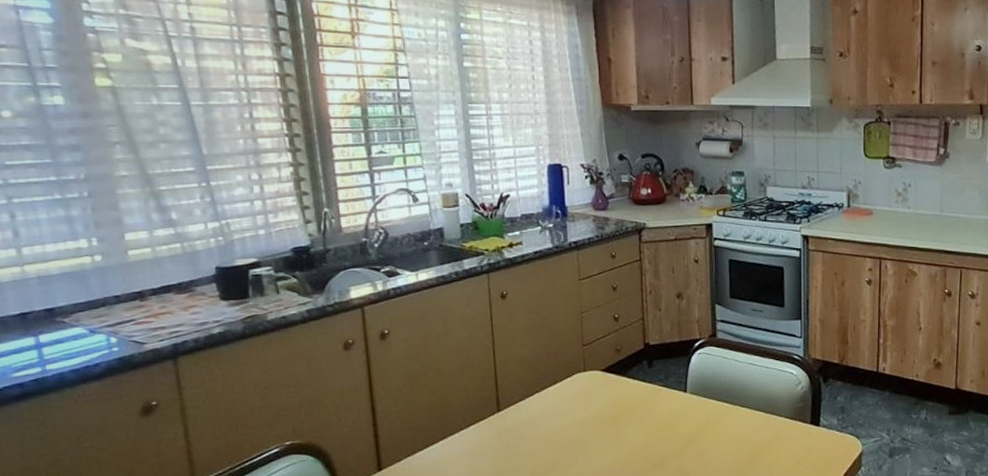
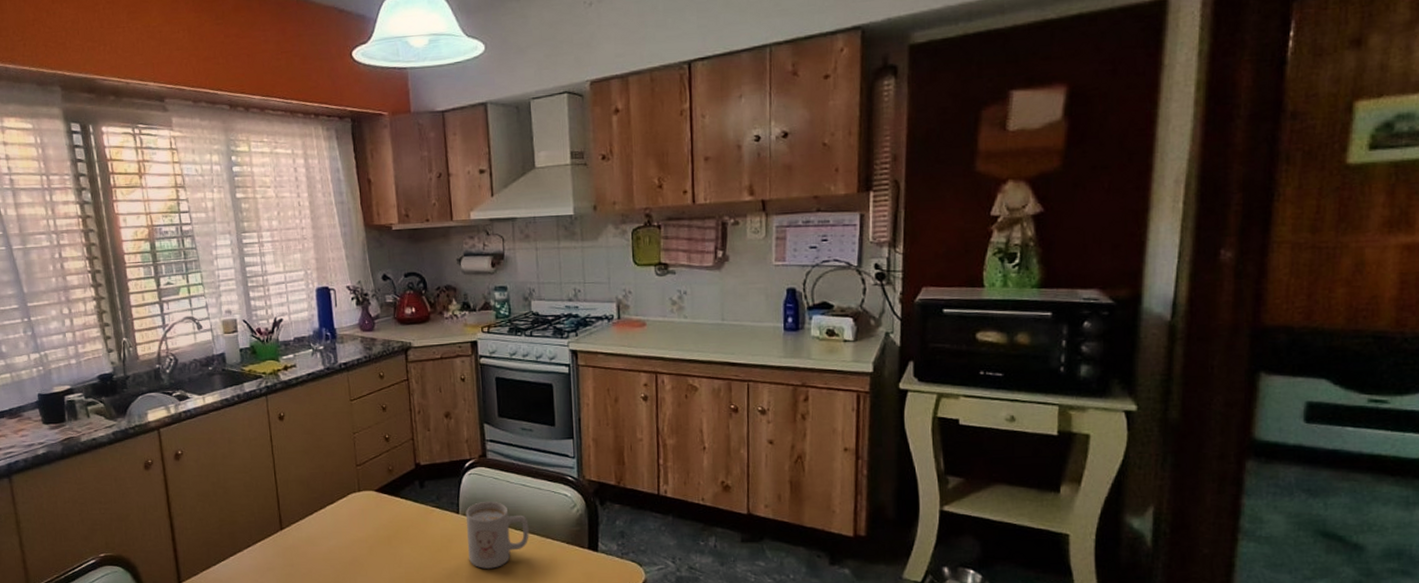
mug: none [693,379,755,446] -> present [465,501,529,569]

